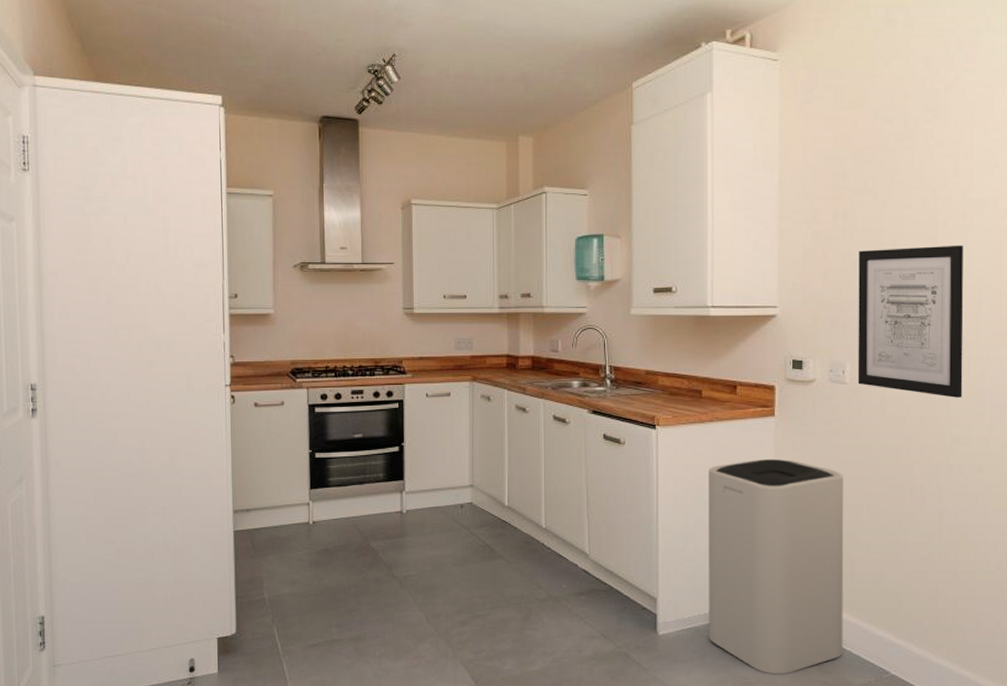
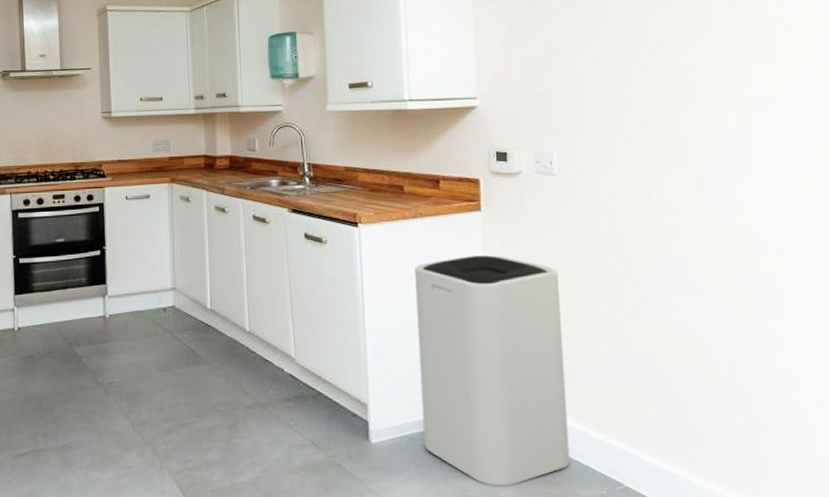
wall art: present [857,245,964,398] -> none [558,27,681,187]

